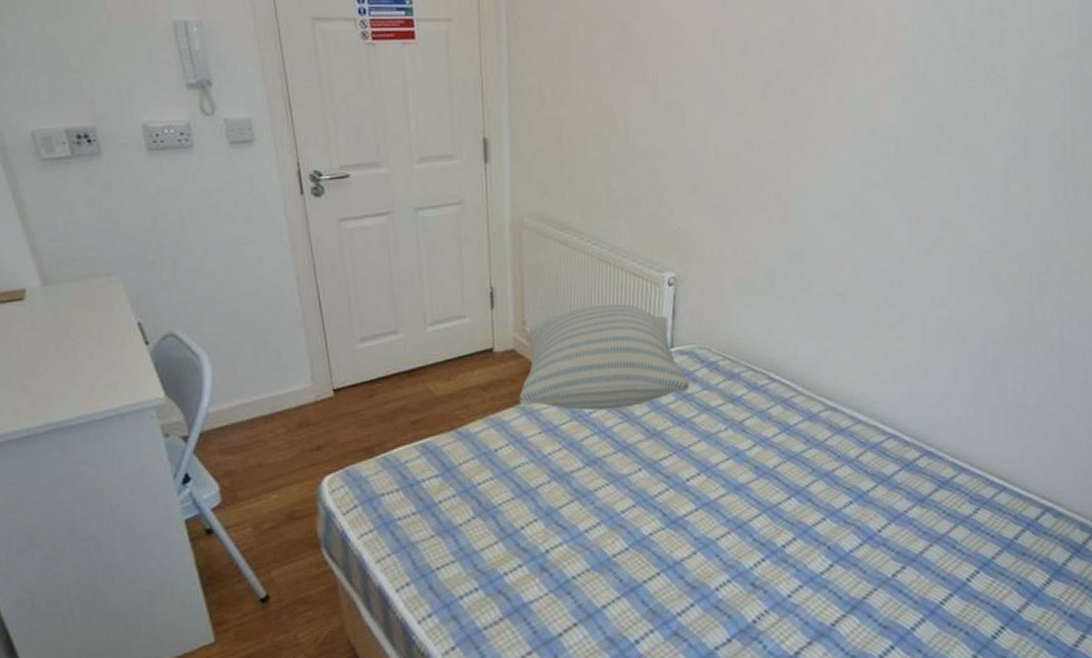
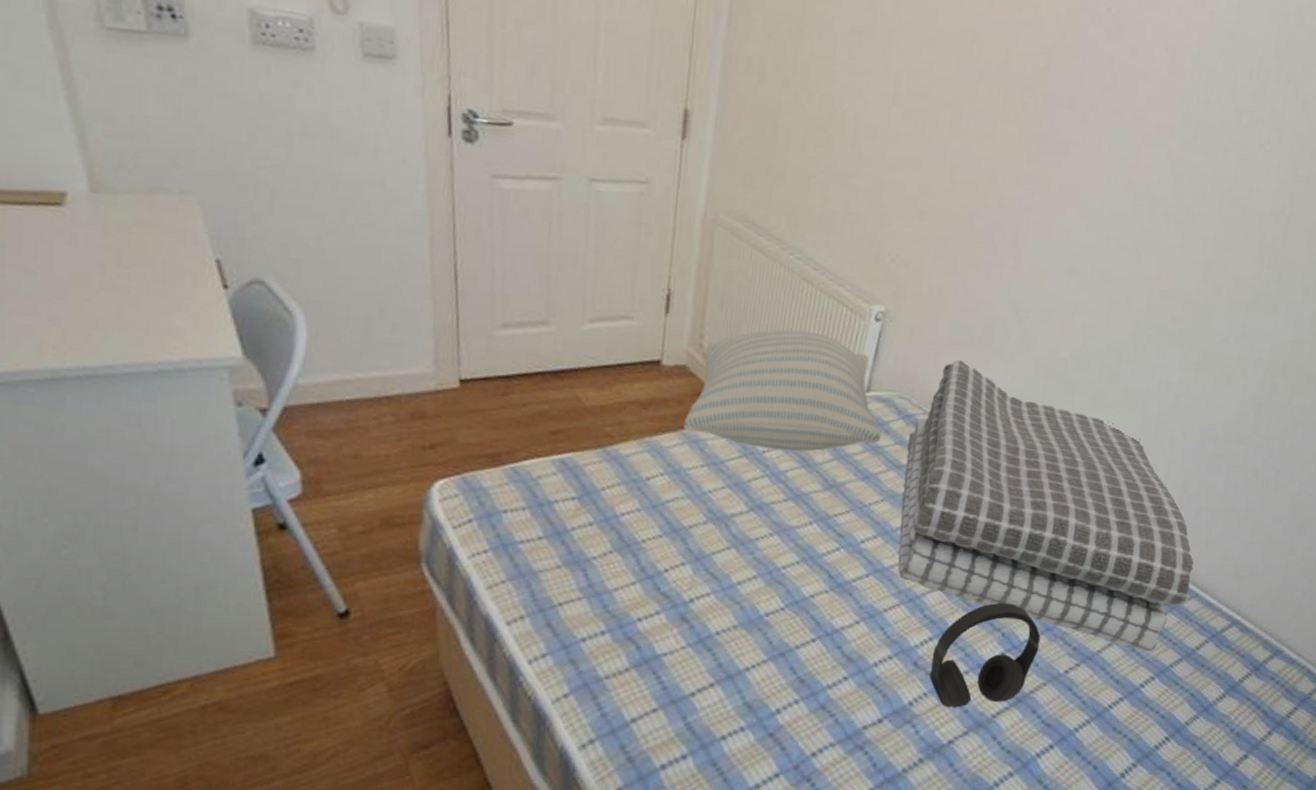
towel: none [714,307,998,548] -> present [898,359,1194,652]
headphones: none [767,518,865,621] -> present [929,602,1041,708]

